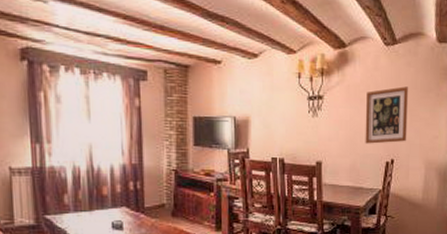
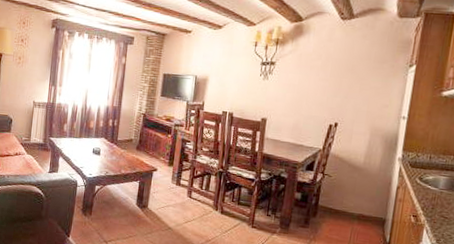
wall art: present [365,86,408,144] -> none [310,57,361,108]

